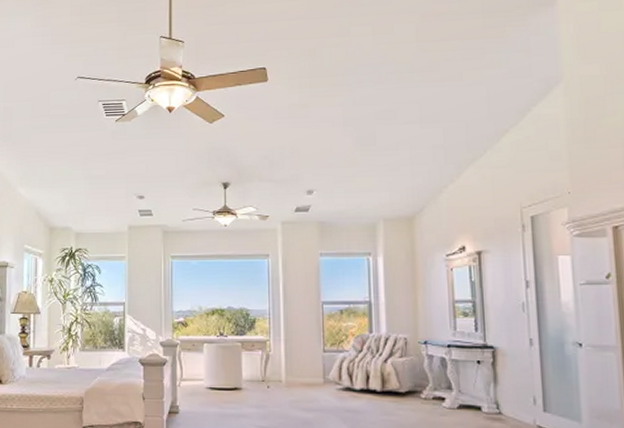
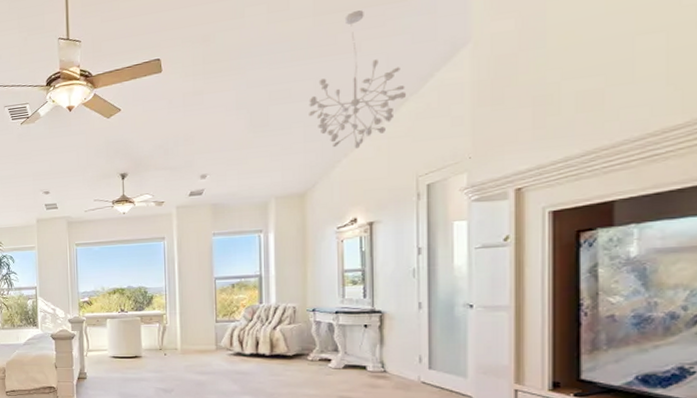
chandelier: none [414,41,507,176] -> present [309,10,407,149]

